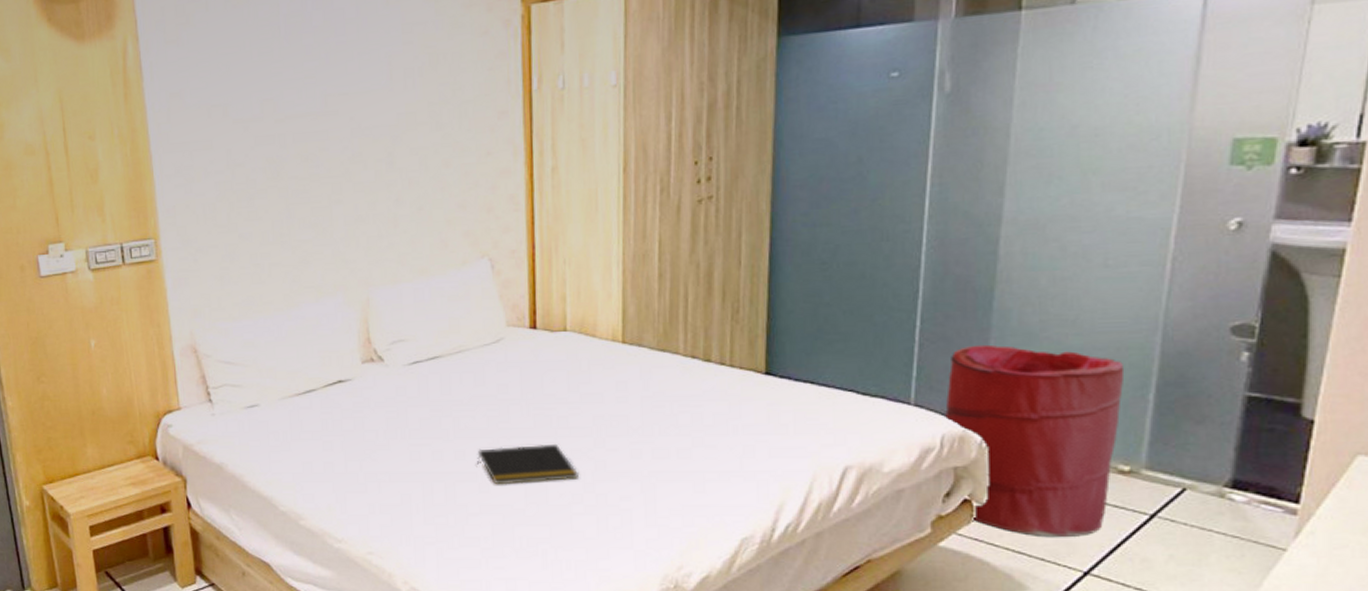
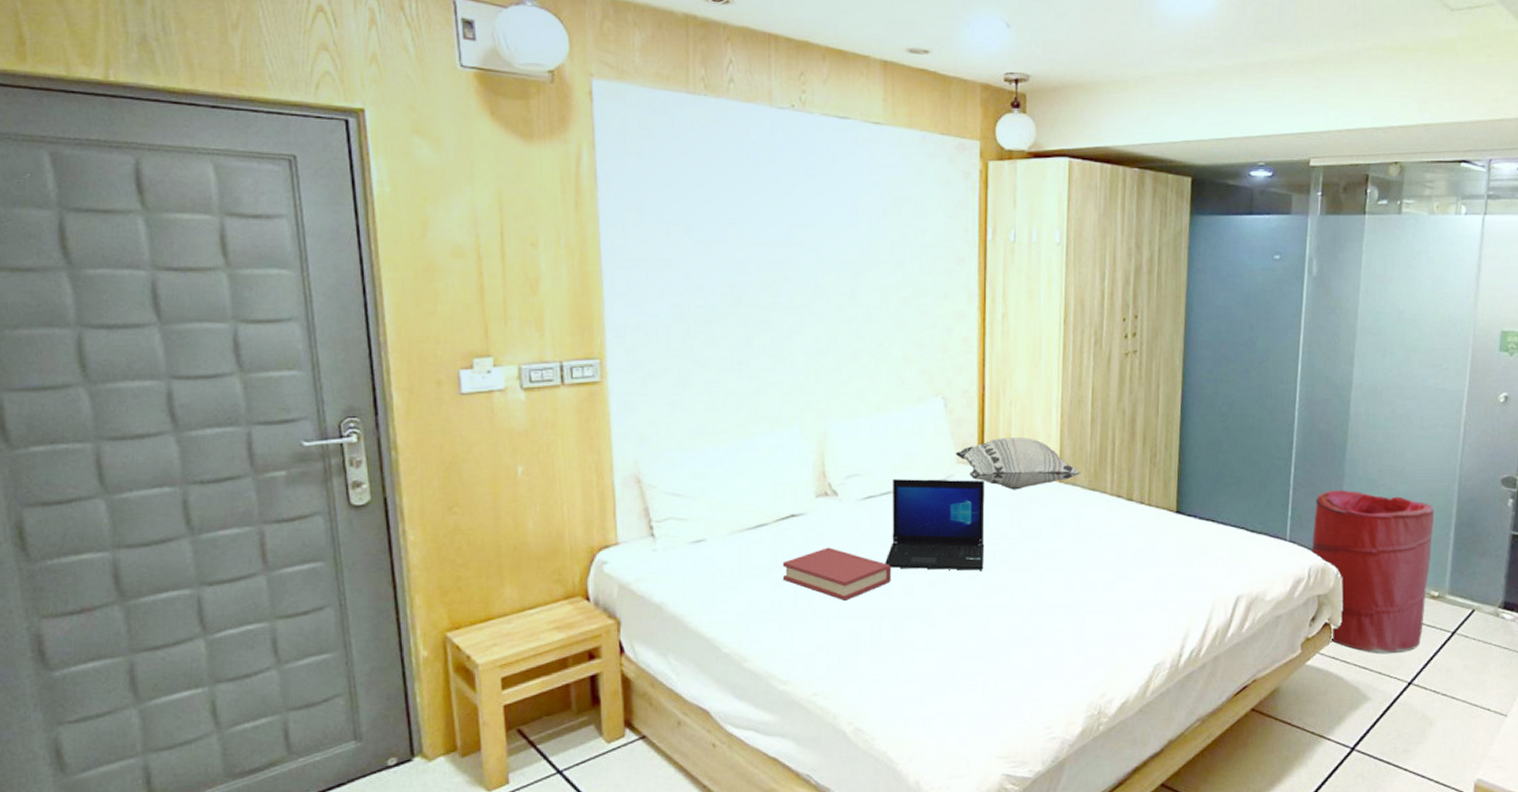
hardback book: none [332,412,441,464] -> present [782,547,891,601]
laptop: none [435,343,540,436] -> present [885,479,985,570]
notepad: present [477,443,578,485] -> none [925,578,1017,620]
decorative pillow: none [504,297,647,353] -> present [955,437,1080,490]

